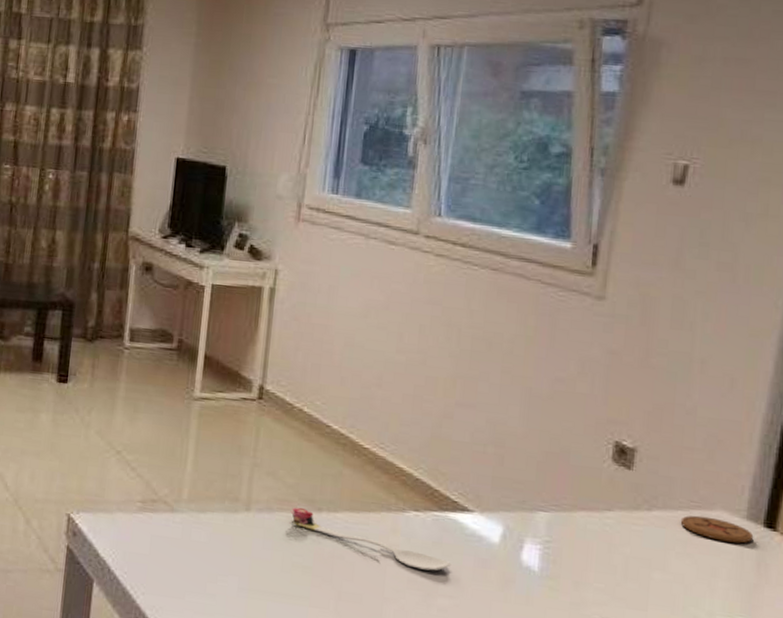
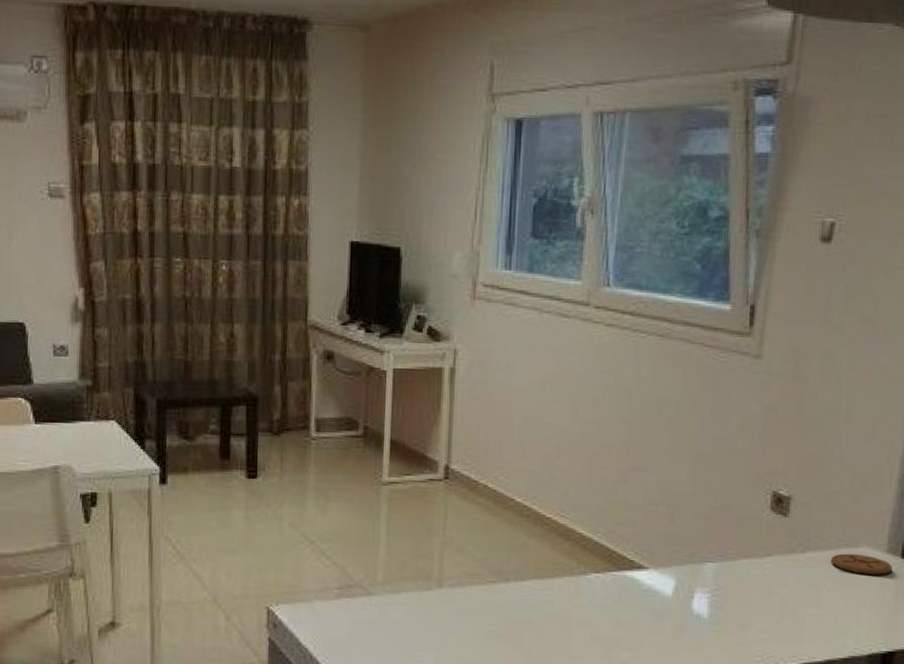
spoon: present [290,507,452,571] -> none [480,579,630,627]

